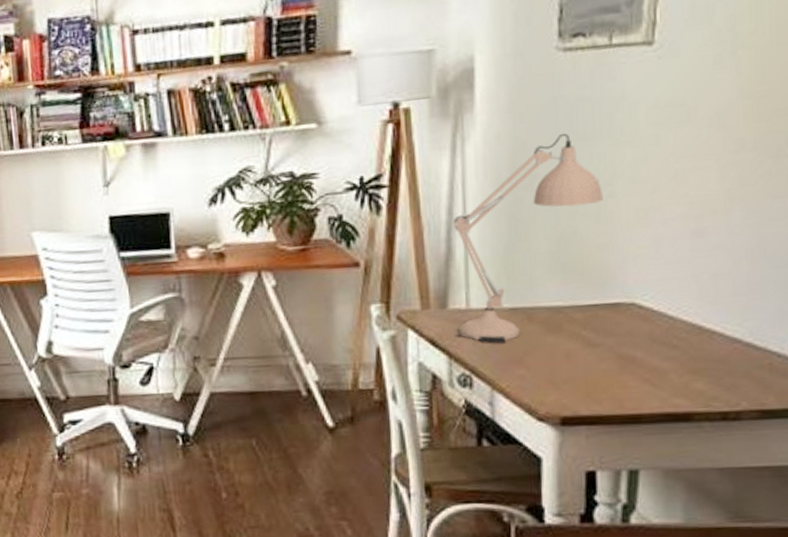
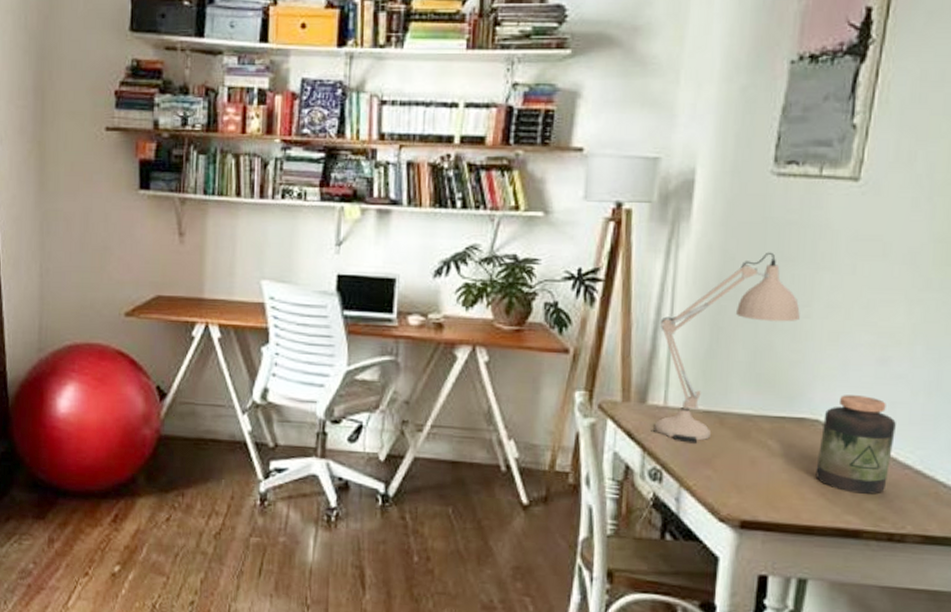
jar: none [636,271,719,375] -> present [815,395,896,494]

